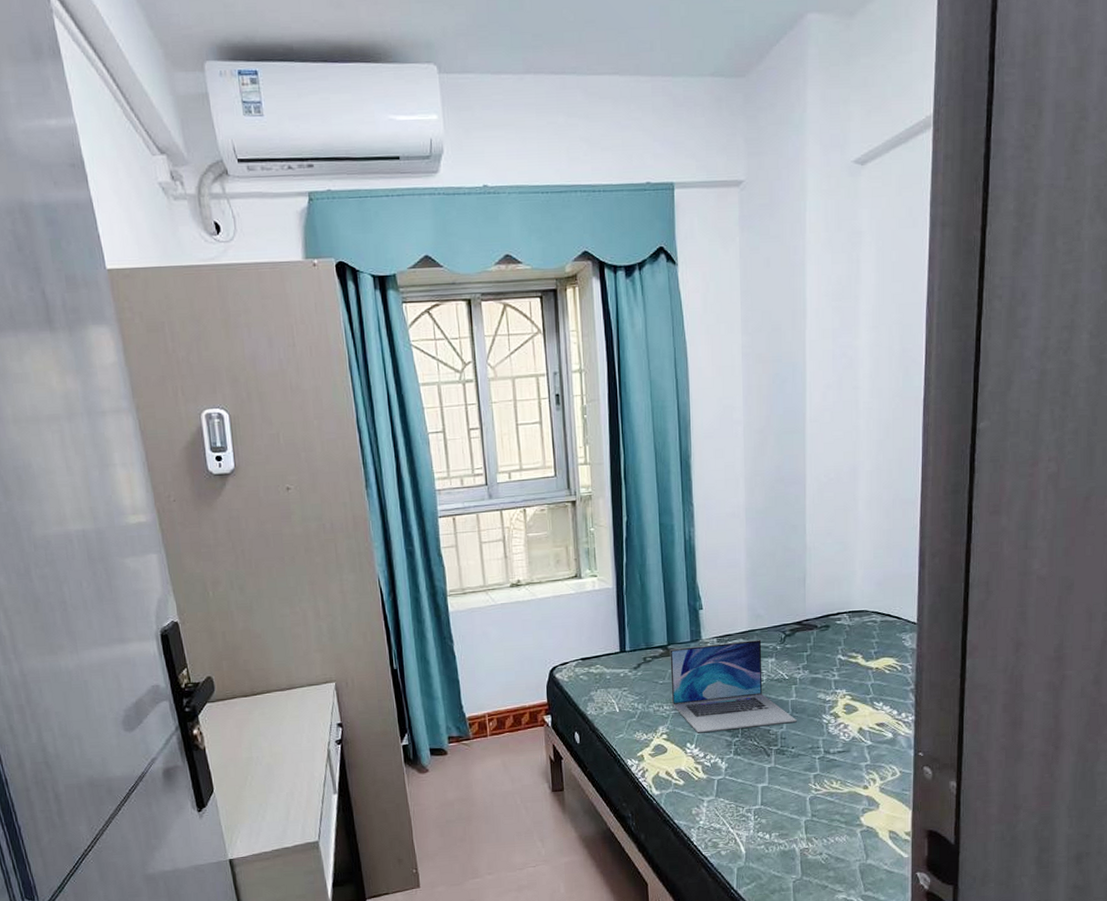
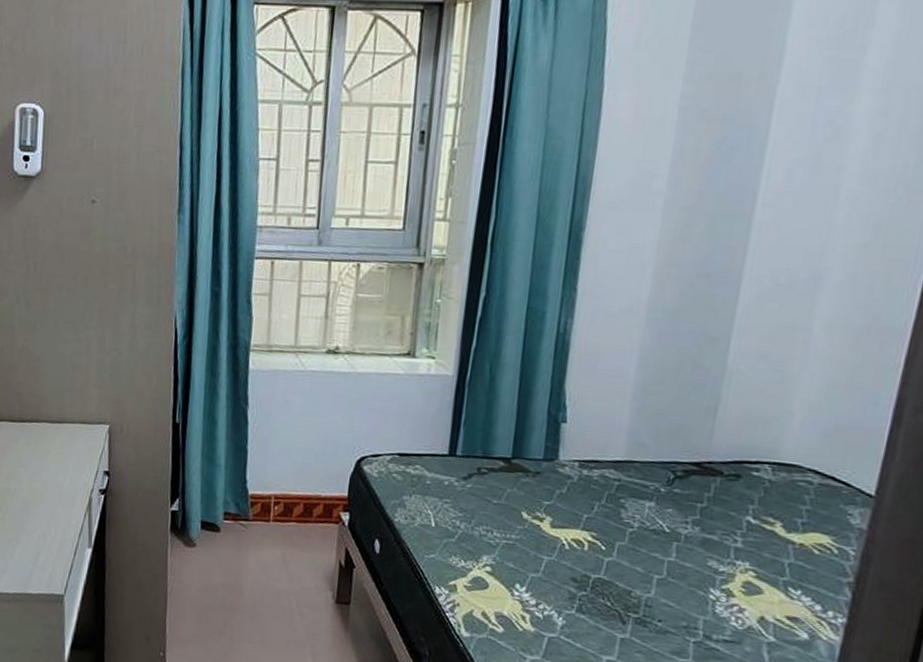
laptop: present [670,640,797,733] -> none [505,464,672,589]

